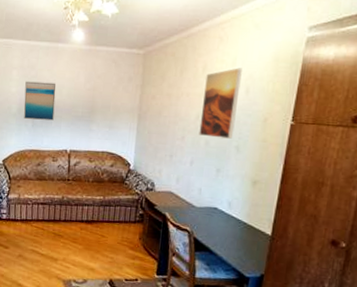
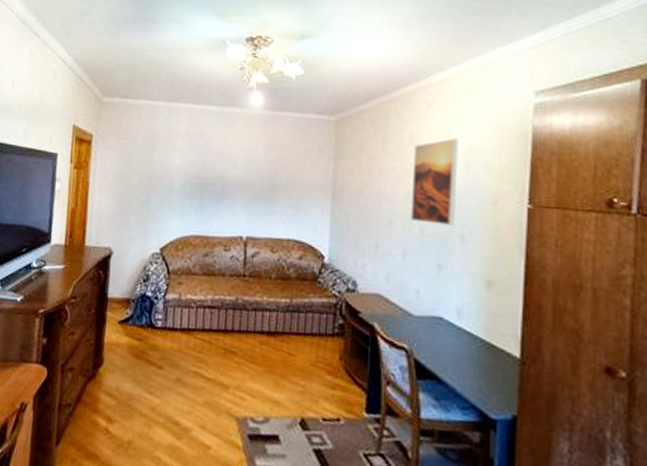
wall art: present [24,81,56,121] -> none [189,151,229,199]

